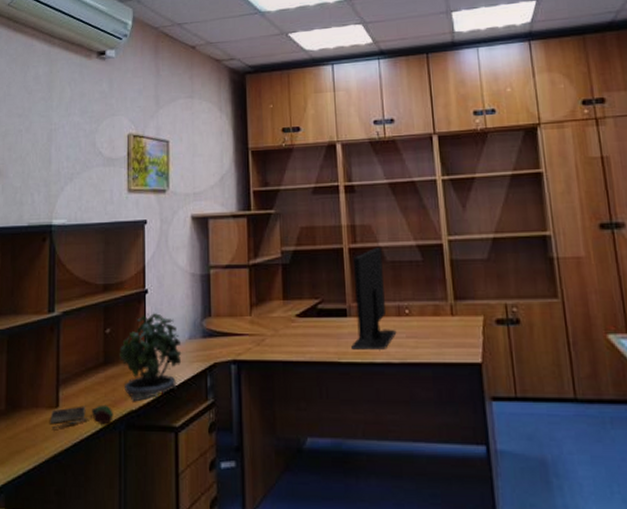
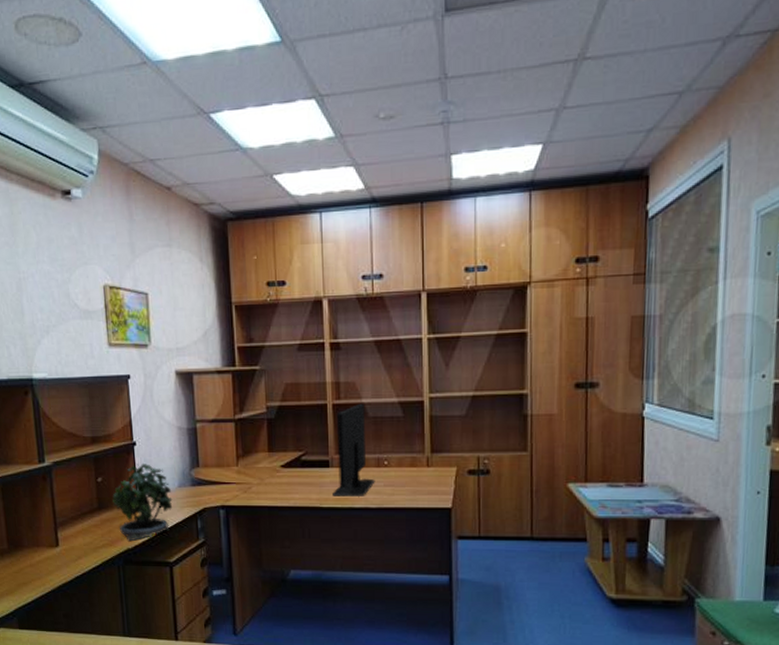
book: present [50,405,113,429] -> none [51,544,111,565]

